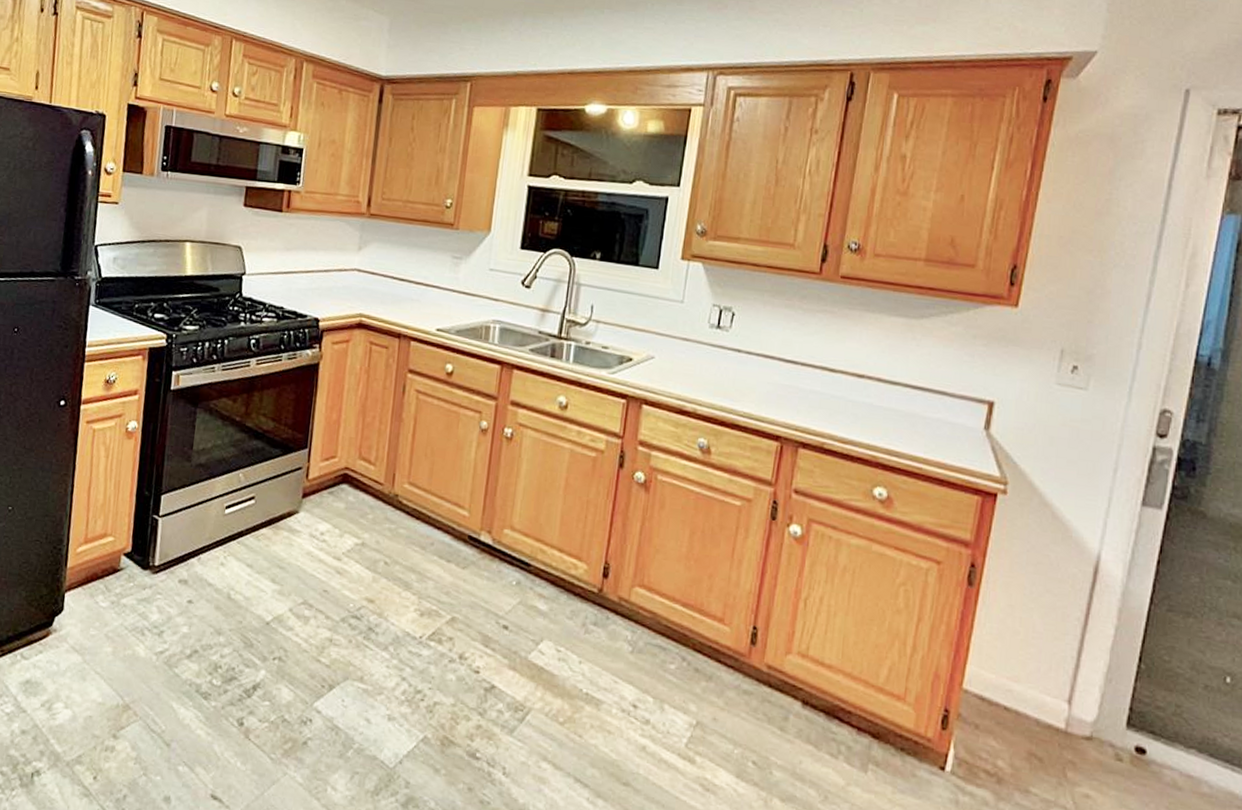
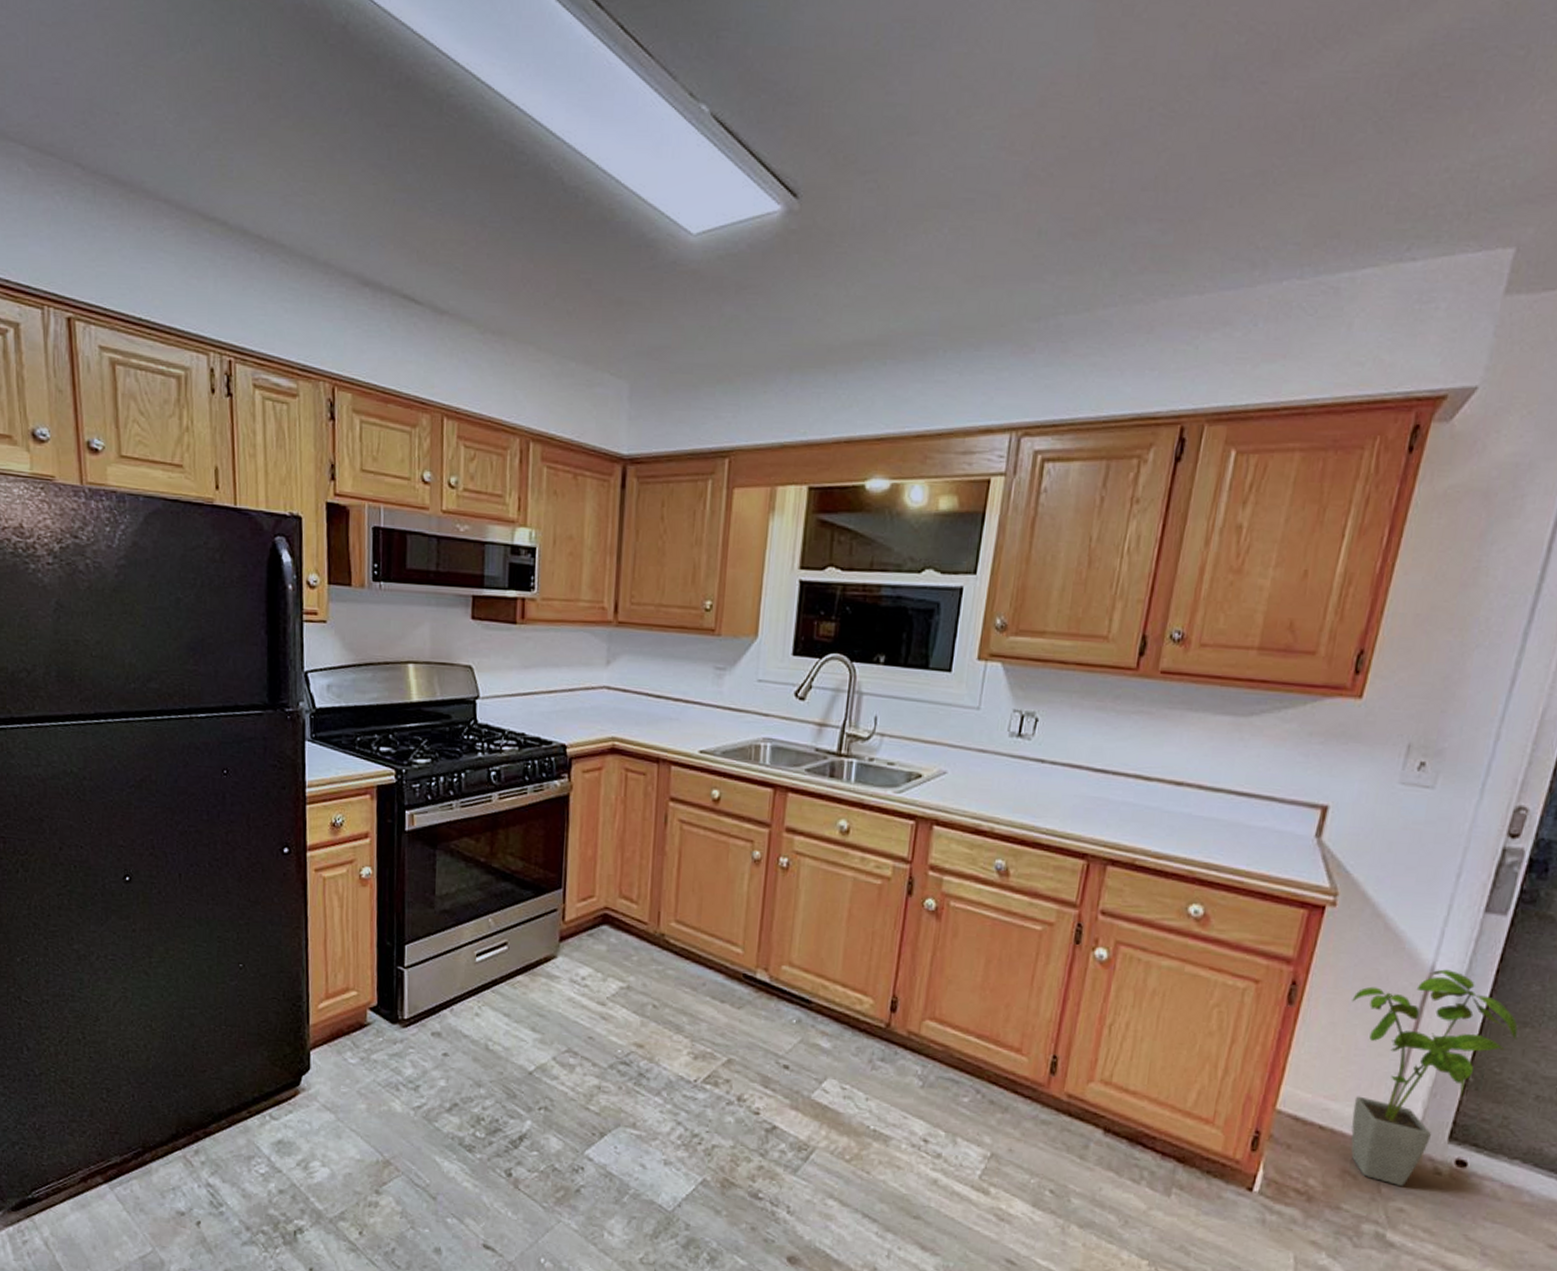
house plant: none [1027,558,1182,771] -> present [1350,969,1518,1186]

